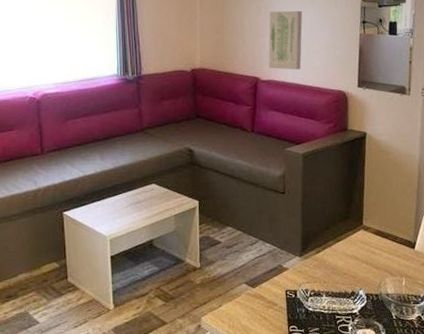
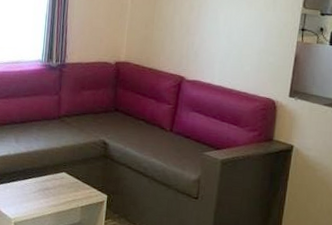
wall art: present [268,10,302,70] -> none [195,11,237,73]

